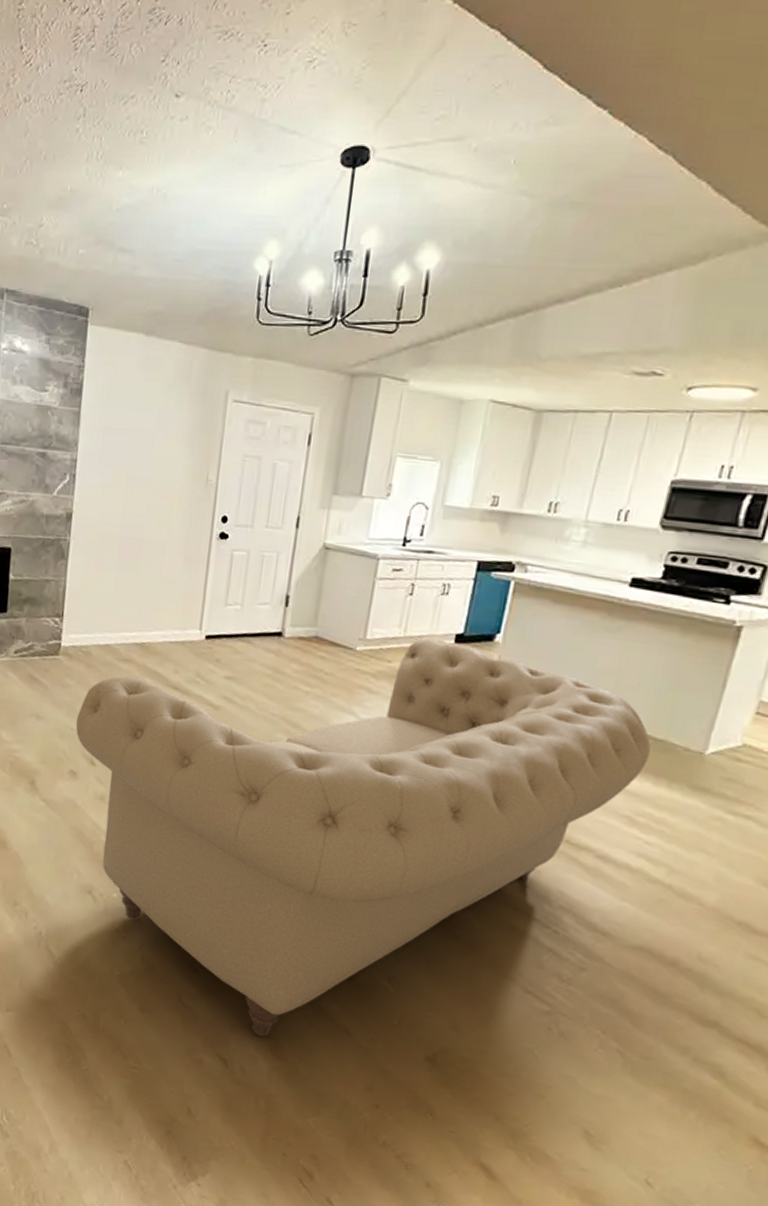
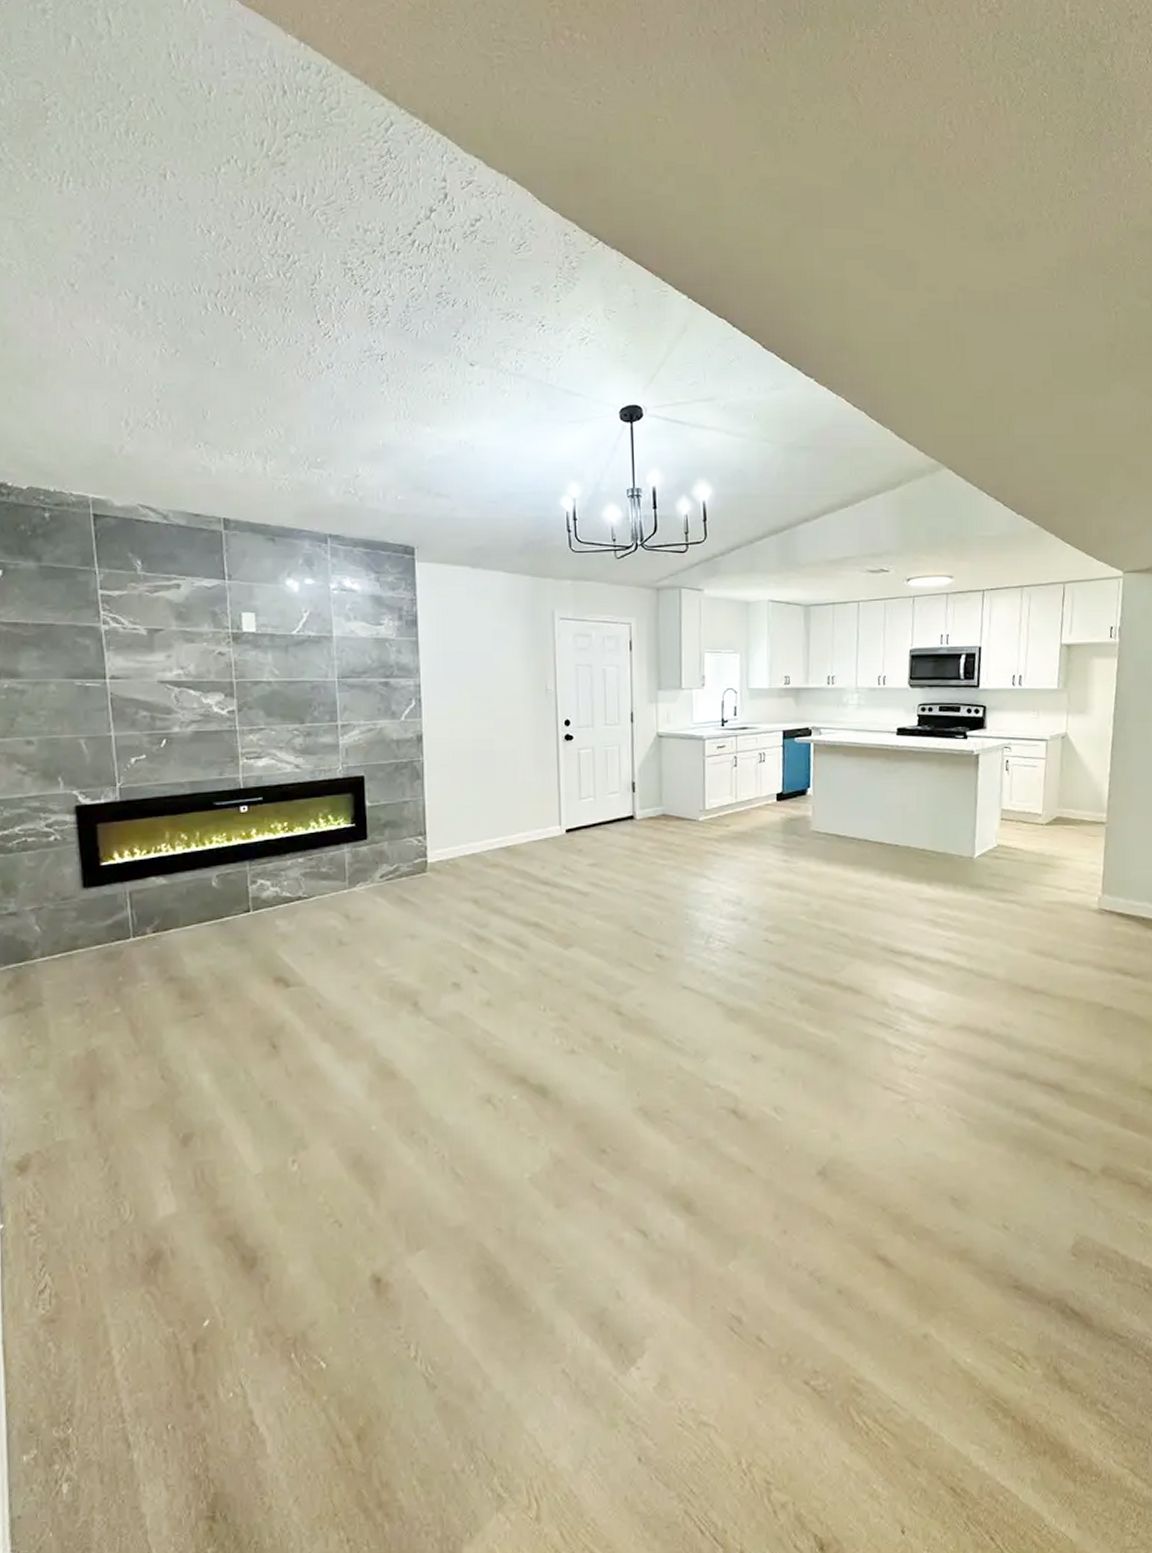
sofa: present [75,636,651,1037] -> none [452,798,936,1198]

